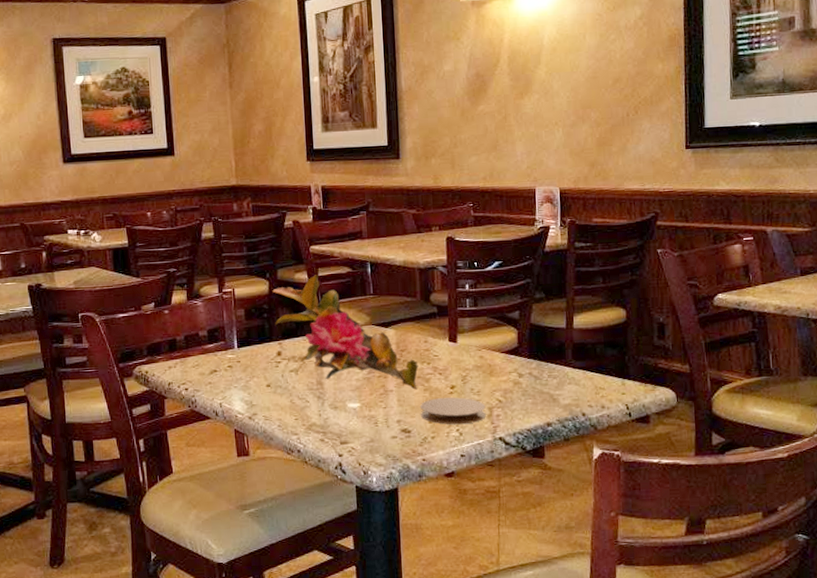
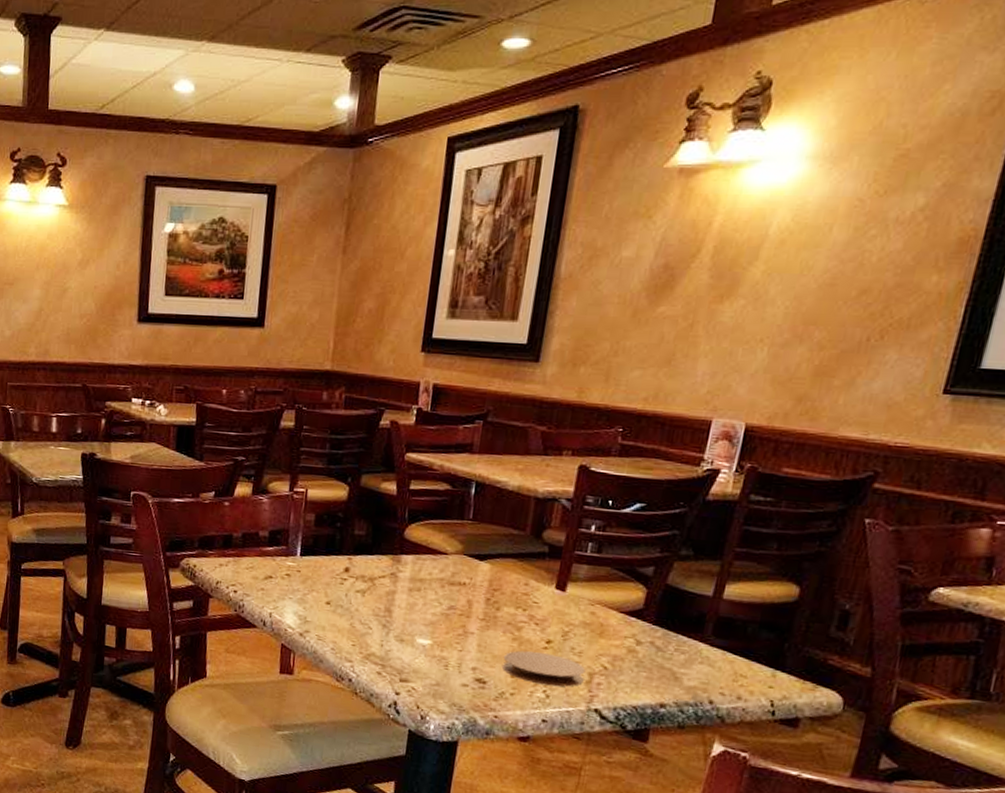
flower: present [272,275,419,391] -> none [347,487,512,639]

